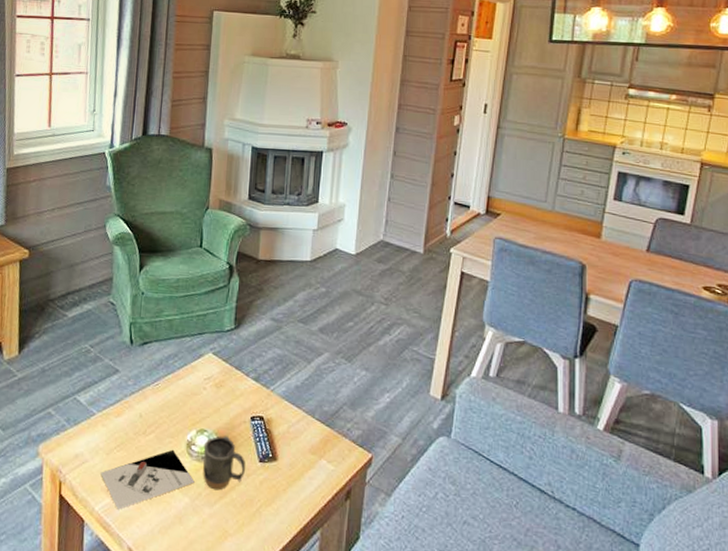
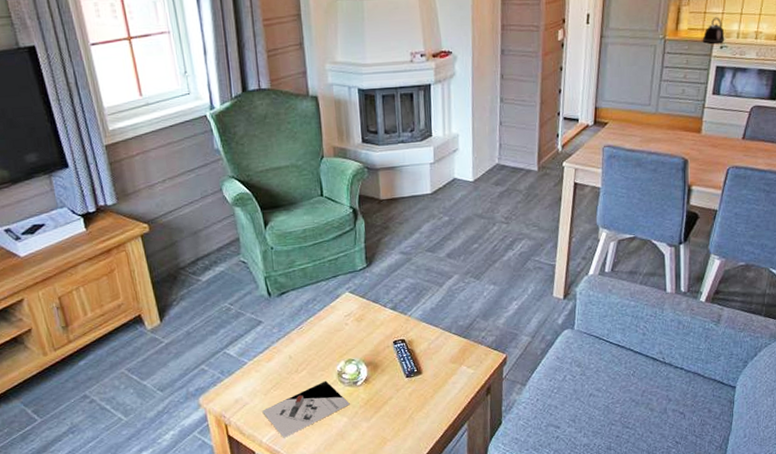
mug: present [203,436,245,491] -> none [353,361,394,407]
kettle: none [603,122,627,150] -> present [702,16,725,44]

